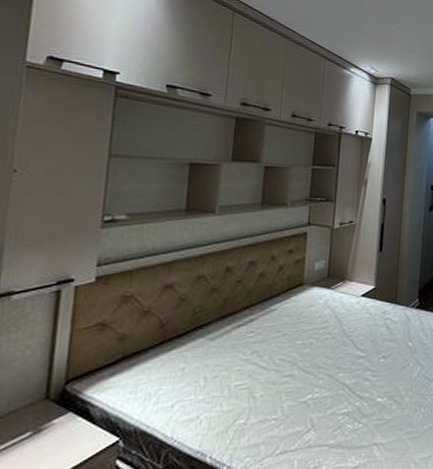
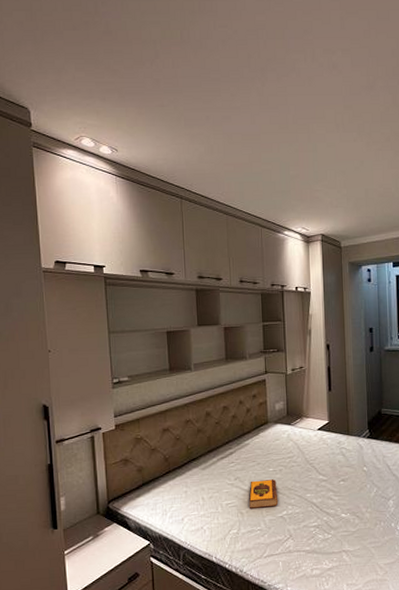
hardback book: none [265,355,304,391] -> present [248,479,279,508]

